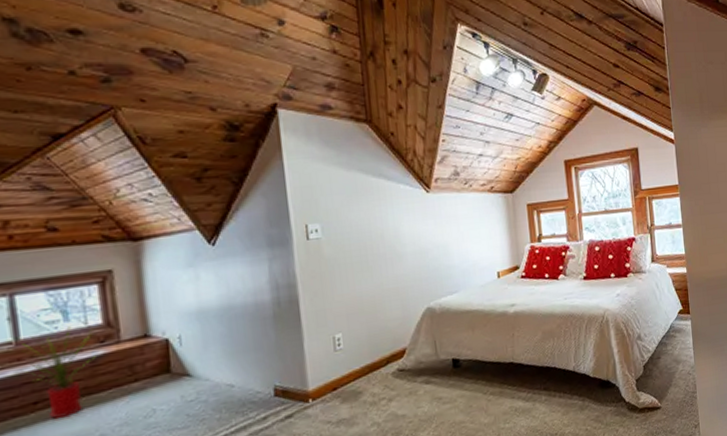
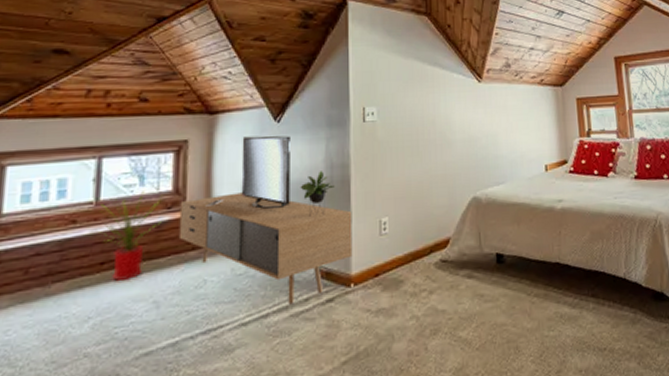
media console: none [113,258,308,424] -> present [178,135,353,305]

